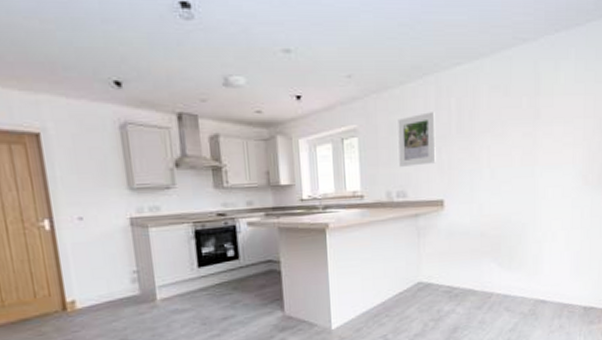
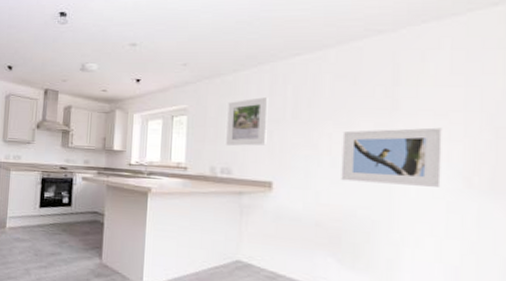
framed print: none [498,133,569,191] -> present [341,127,442,187]

